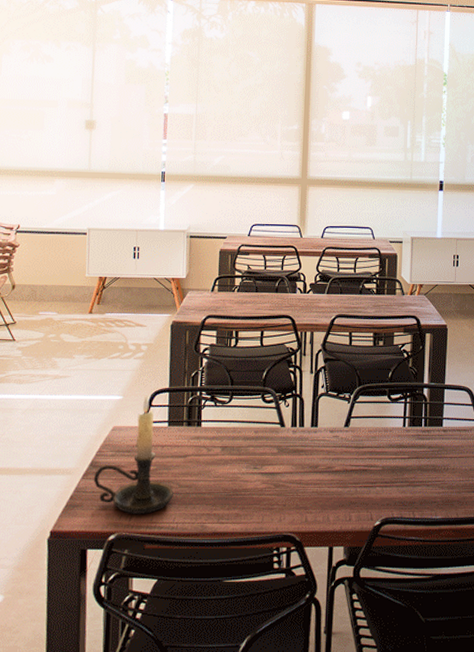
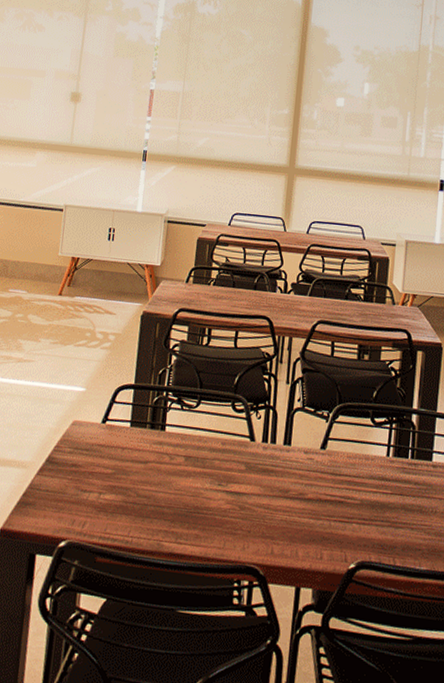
candle holder: present [93,396,173,515] -> none [48,390,131,523]

